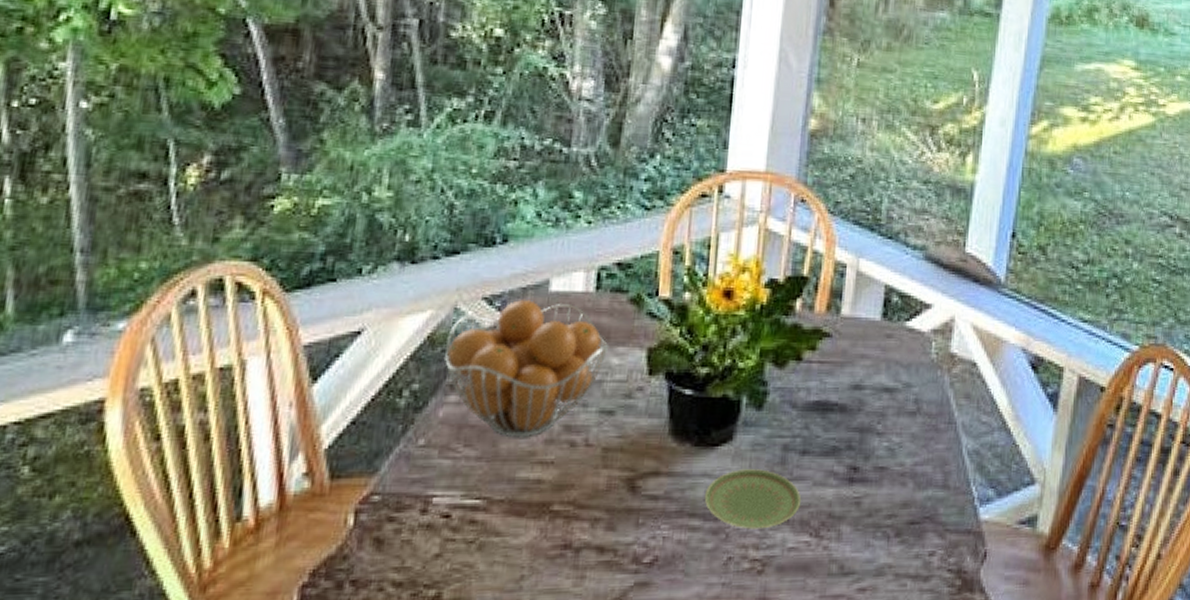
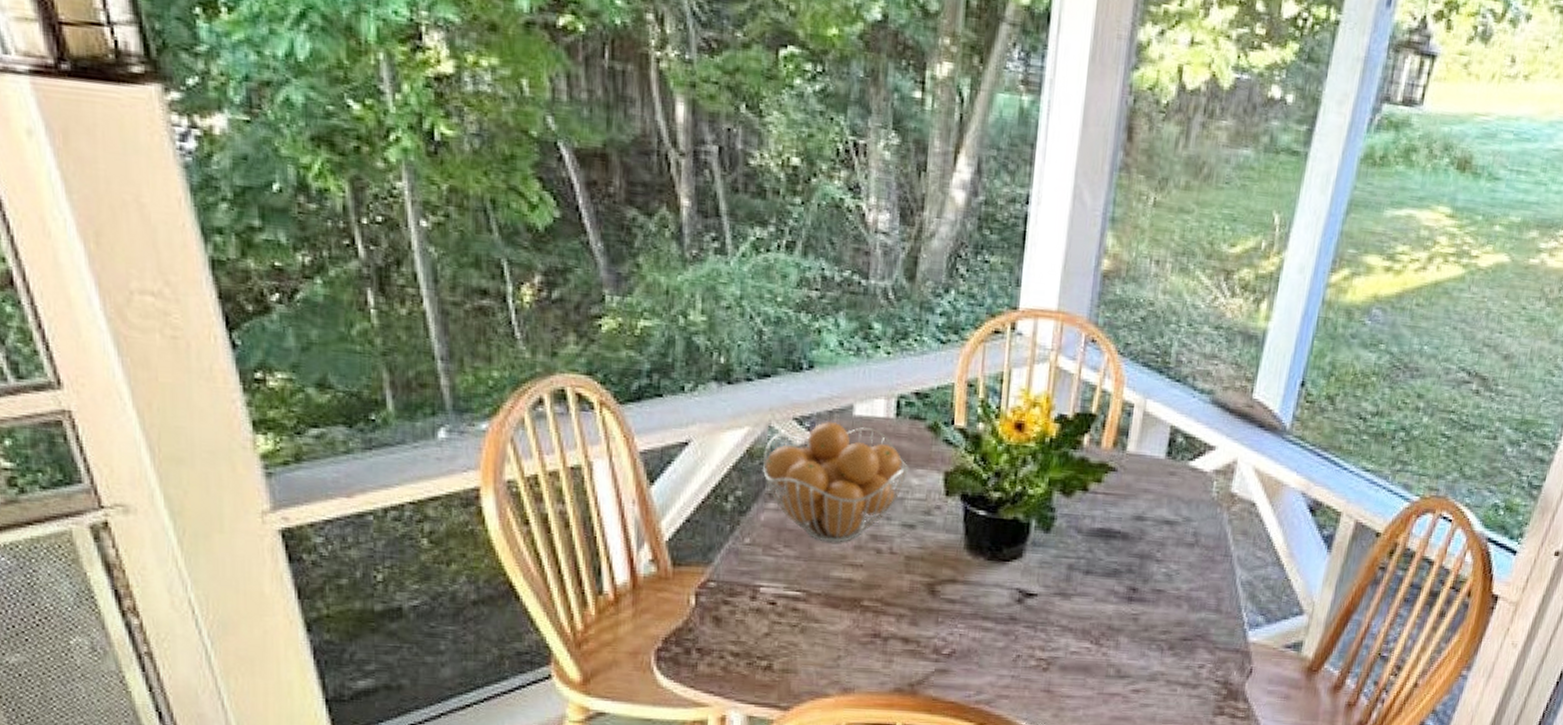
plate: present [704,469,801,530] -> none [996,583,1083,634]

